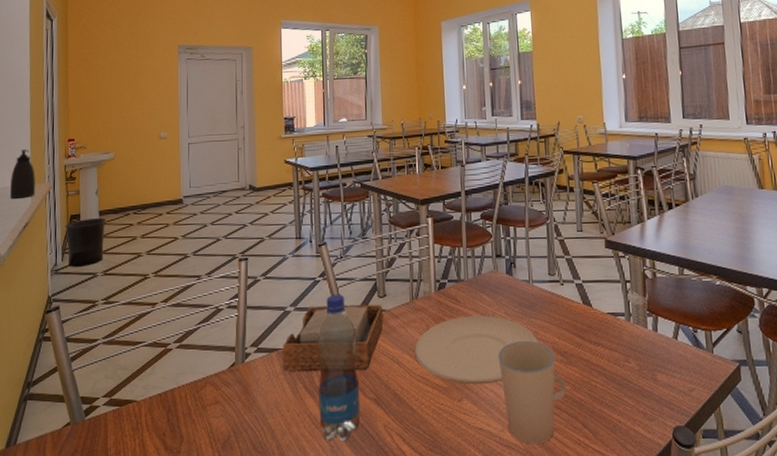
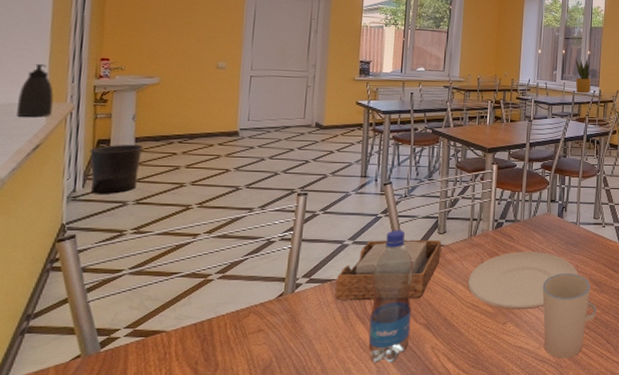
planter: none [505,89,527,130] -> present [575,58,593,94]

